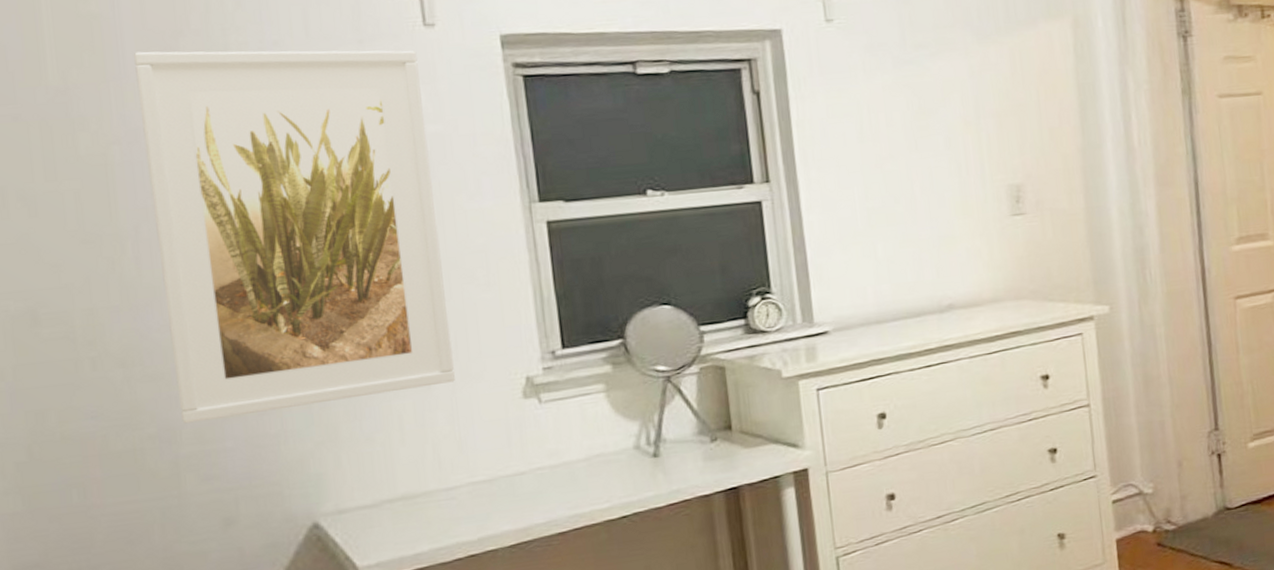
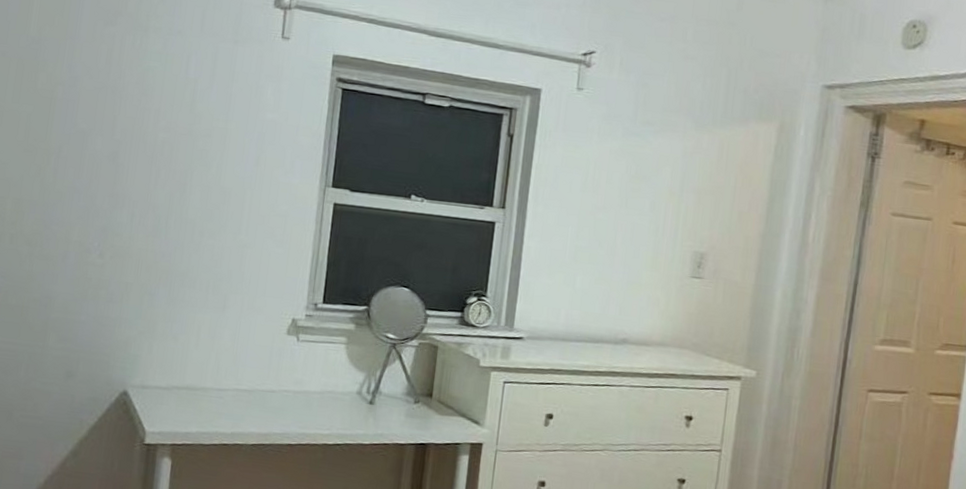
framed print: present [134,50,455,424] -> none [57,21,272,310]

